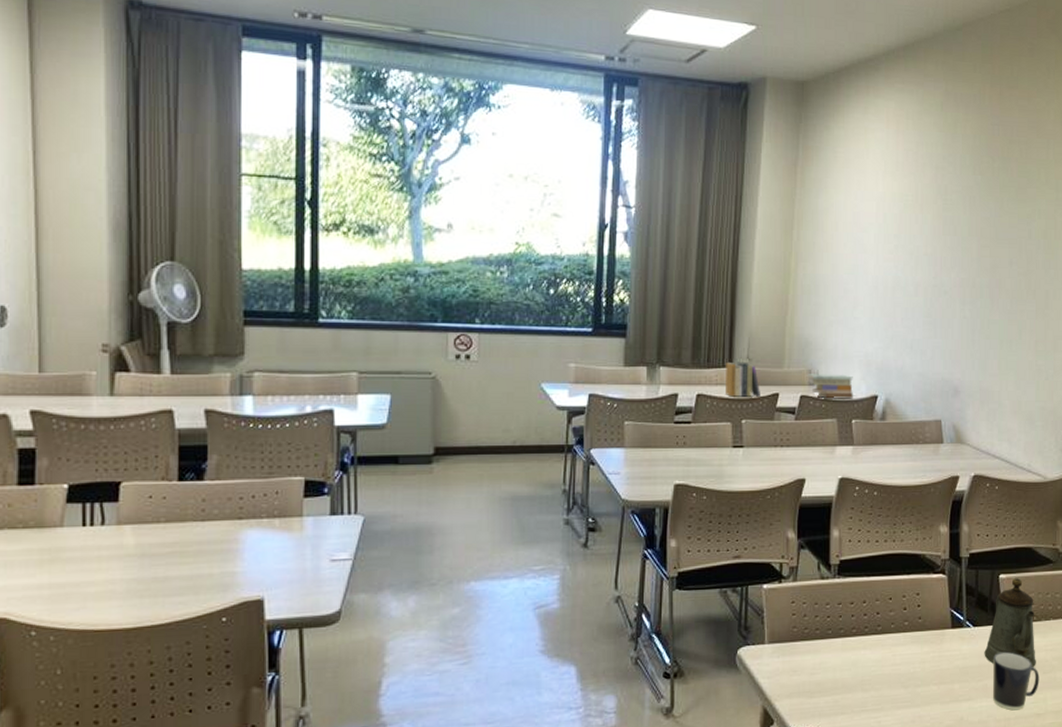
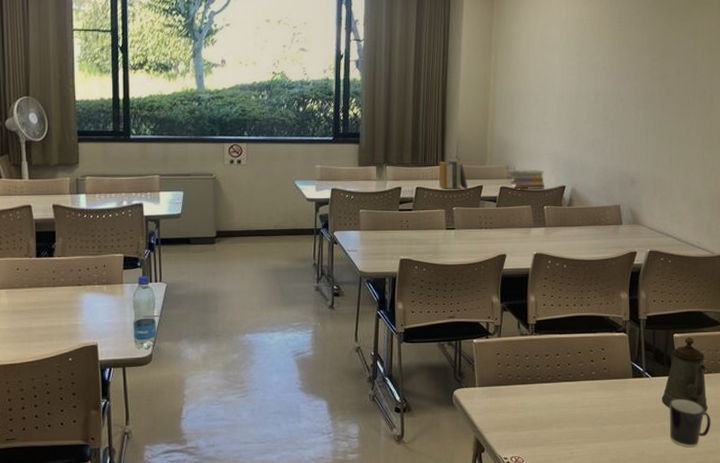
bottle: none [315,505,349,604] -> present [132,275,157,350]

